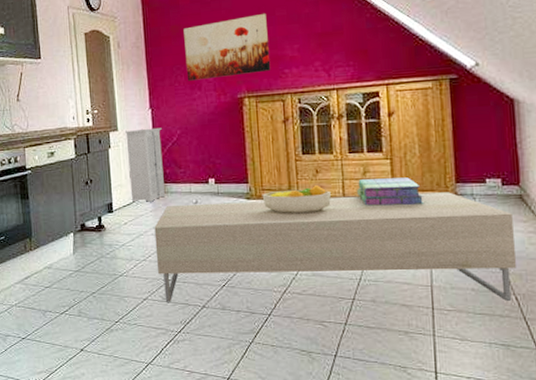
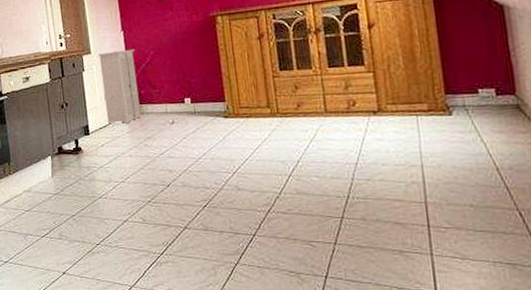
coffee table: present [154,192,518,302] -> none [131,104,519,224]
fruit bowl: present [262,184,331,214] -> none [240,100,313,132]
stack of books: present [356,177,425,206] -> none [338,90,413,121]

